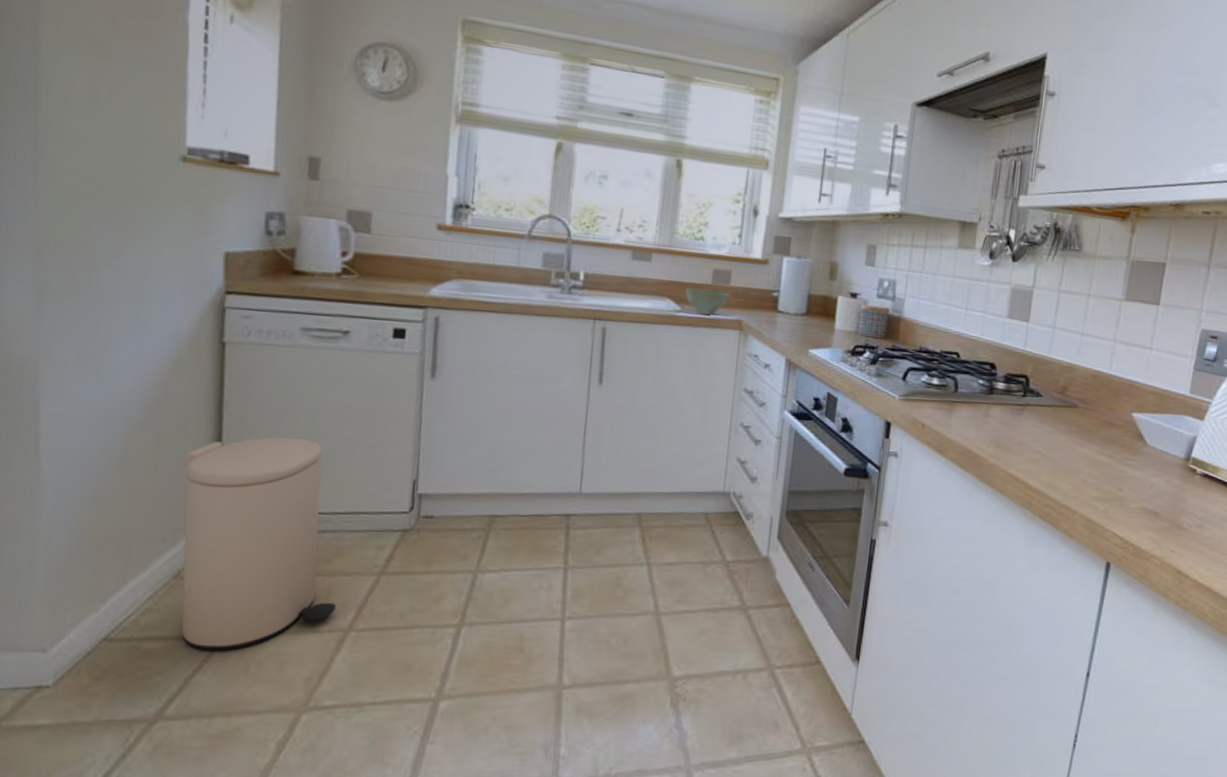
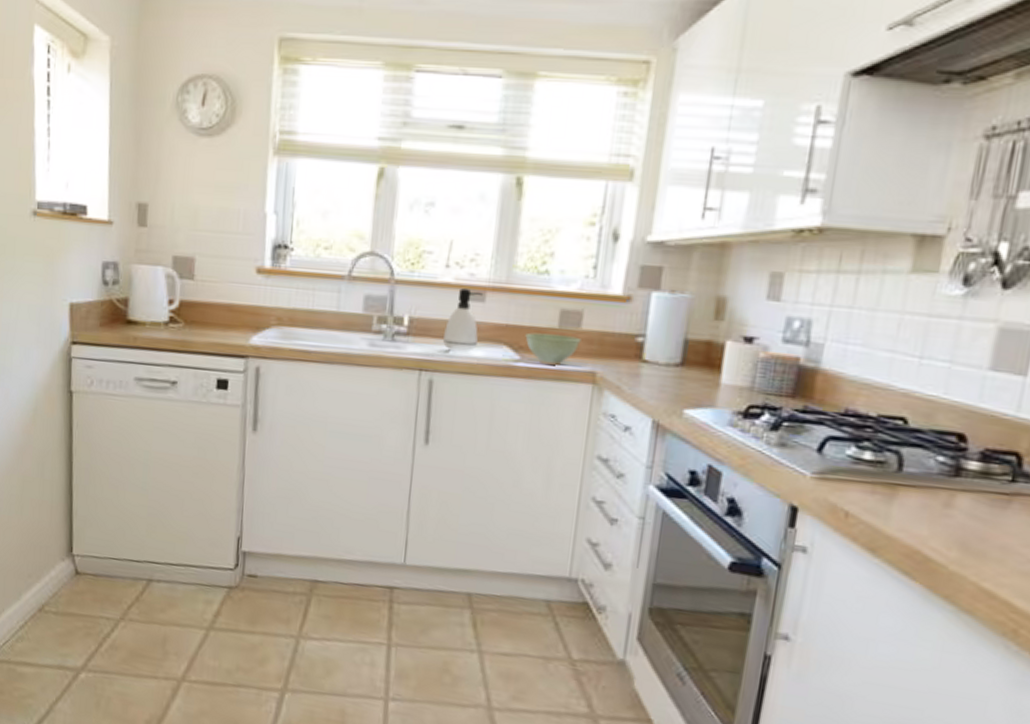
pedal bin: present [181,436,336,652] -> none [44,484,171,685]
soap dispenser: none [615,249,650,304] -> present [443,288,484,353]

